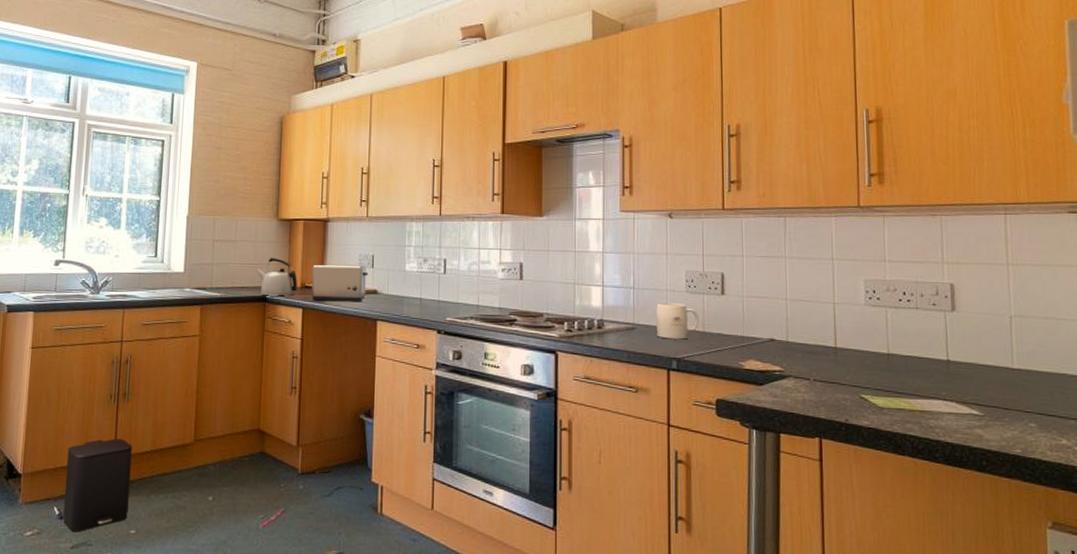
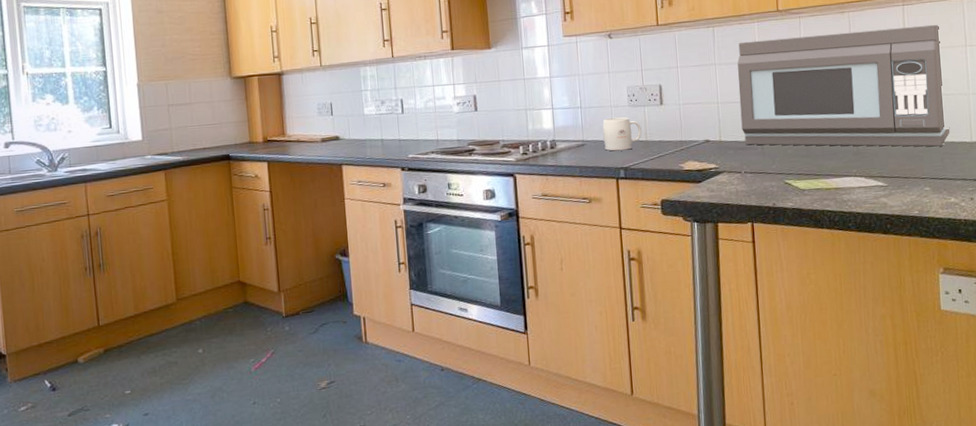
pedal bin: present [63,439,132,532] -> none [49,308,121,401]
kettle: present [255,258,298,298] -> none [215,116,261,155]
toaster: present [311,263,368,302] -> none [272,112,329,154]
microwave: none [810,236,1061,377] -> present [737,24,950,147]

